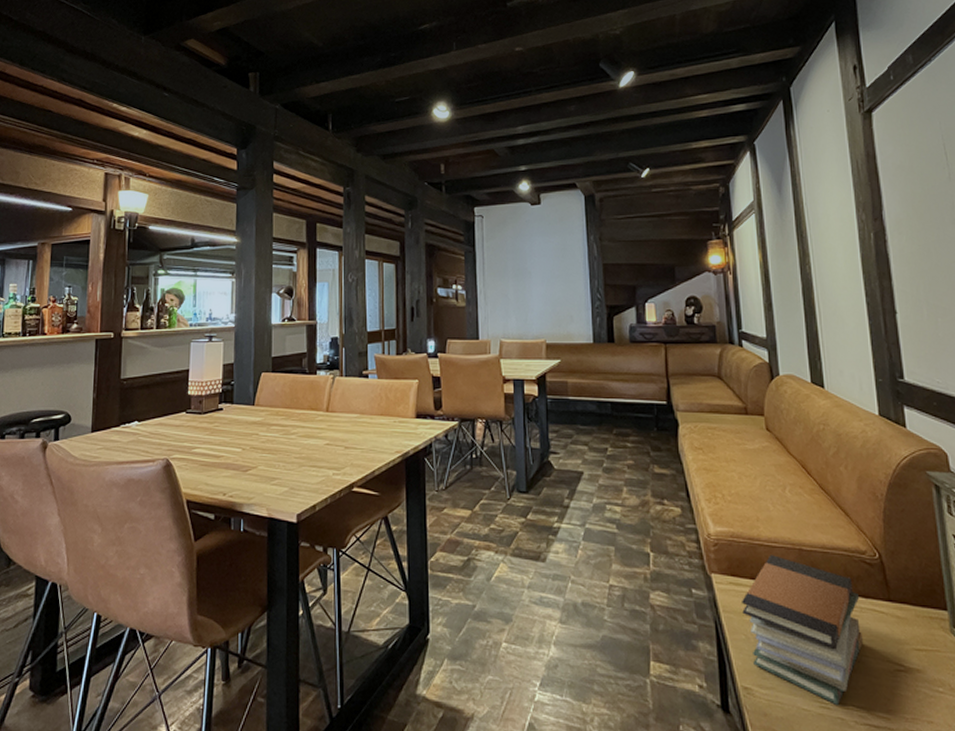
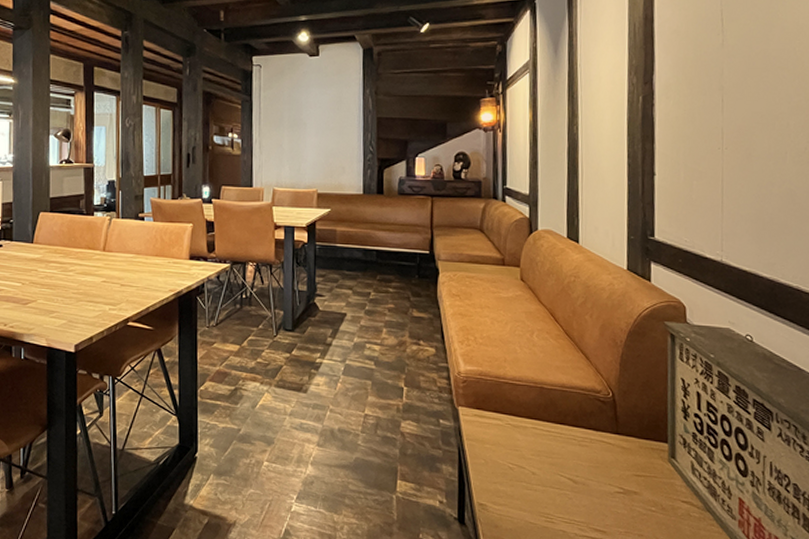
book stack: present [742,555,863,706] -> none [484,392,591,521]

